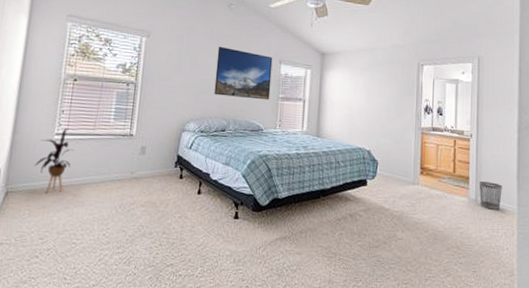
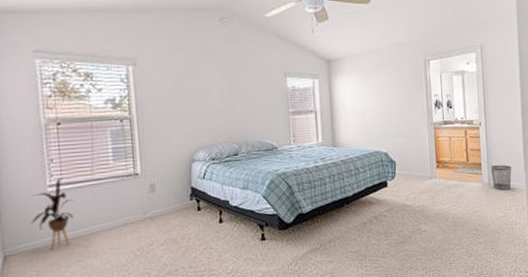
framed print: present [214,46,273,100] -> none [216,65,280,119]

